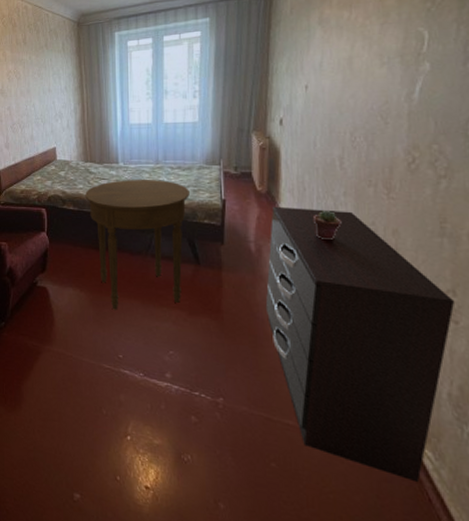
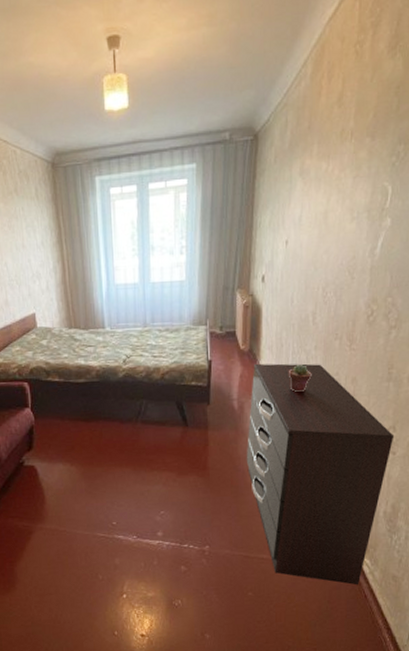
side table: present [85,180,190,310] -> none [70,344,178,480]

